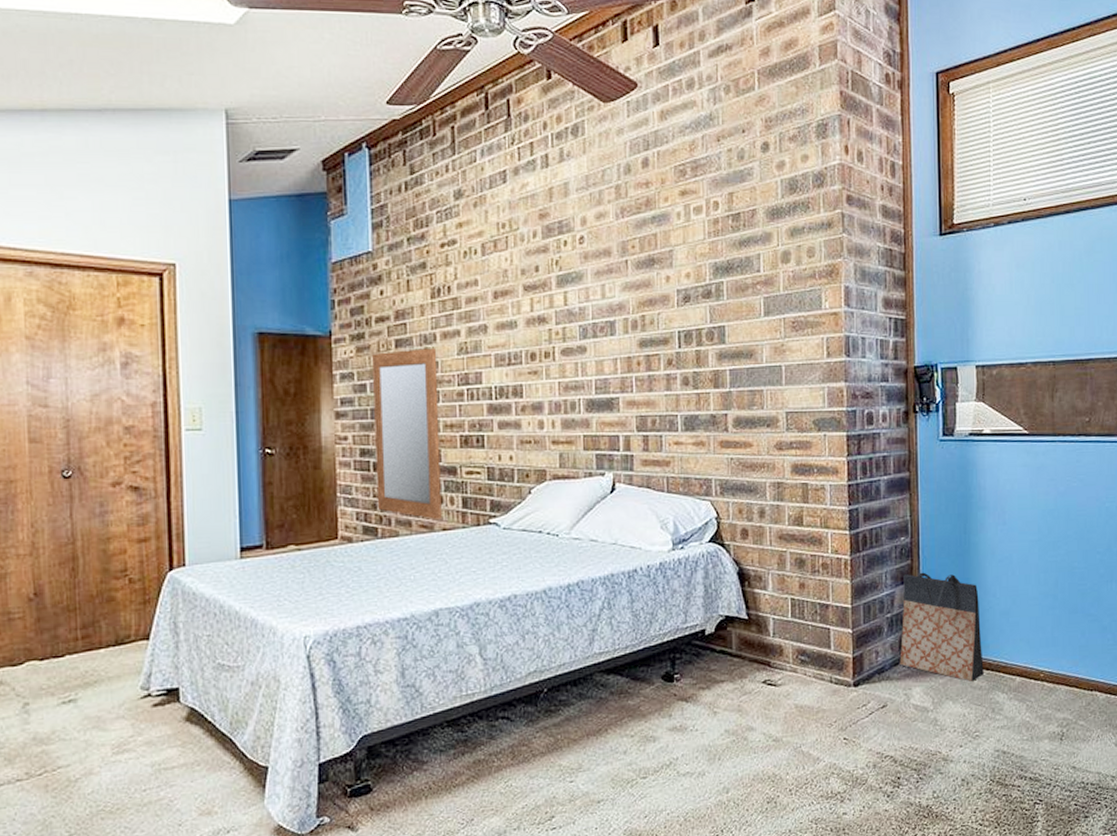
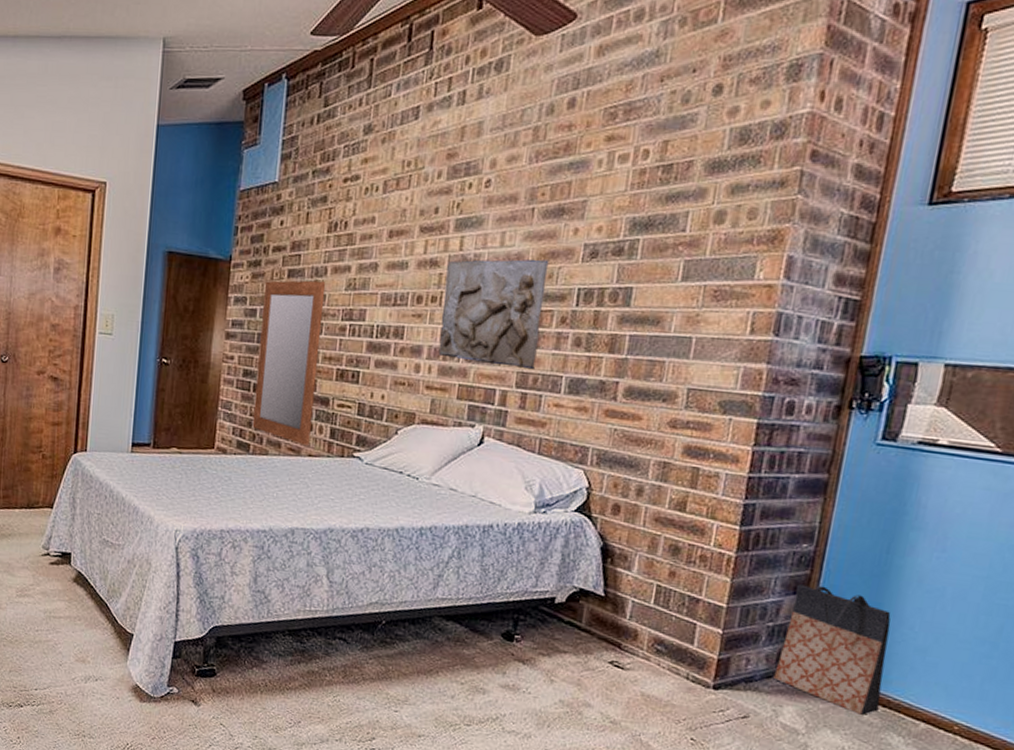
relief sculpture: none [555,307,651,413] -> present [438,259,550,370]

